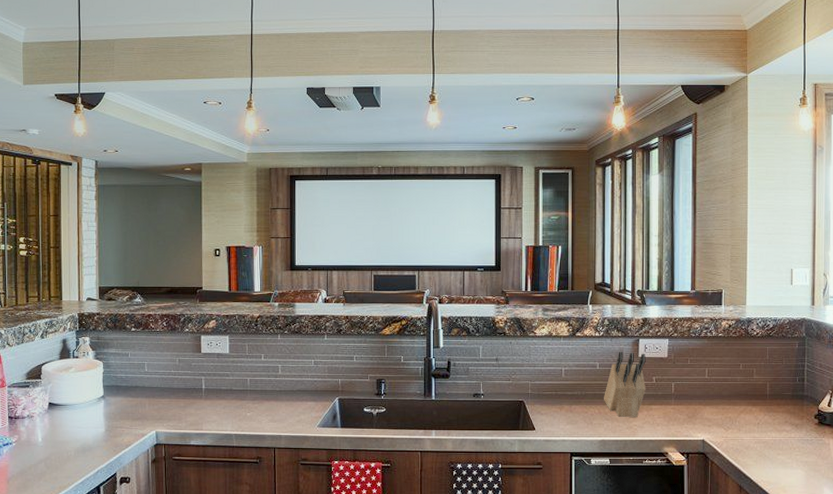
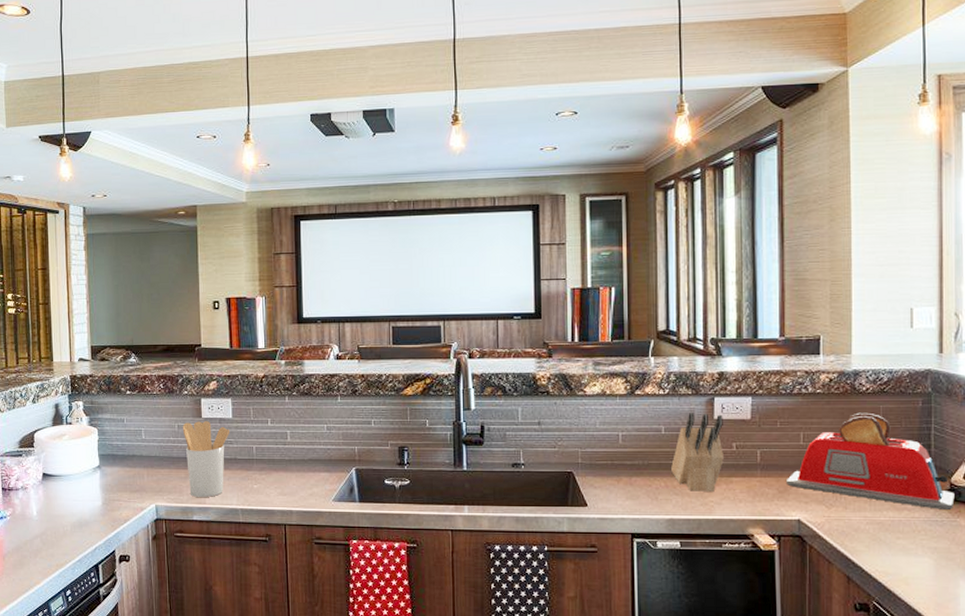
utensil holder: none [183,356,227,424] -> present [182,421,230,497]
toaster: none [693,352,821,431] -> present [785,412,955,510]

